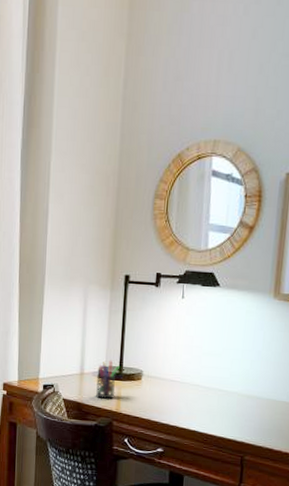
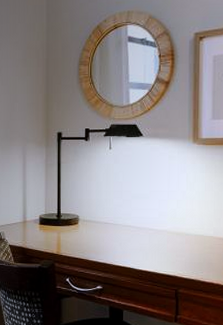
pen holder: present [96,360,121,399] -> none [38,208,59,243]

